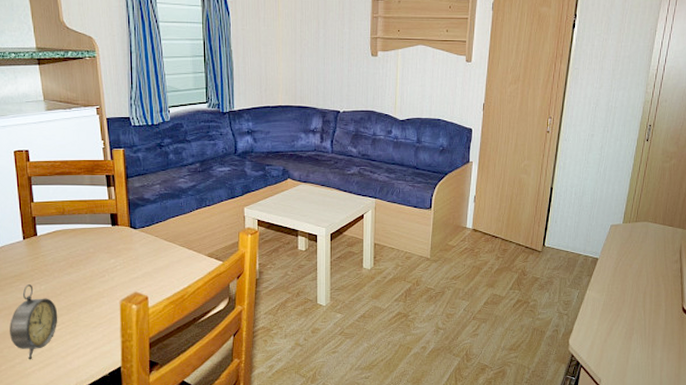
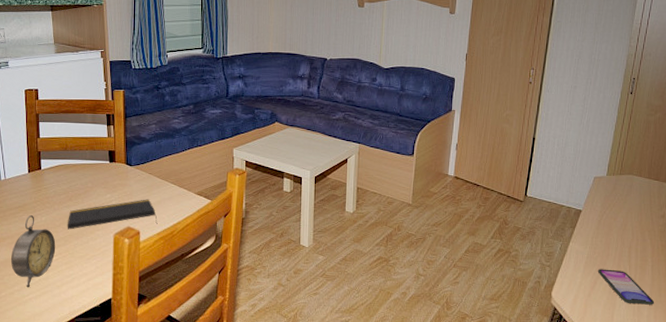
notepad: none [69,263,166,298] -> present [67,199,157,230]
smartphone: none [614,315,668,348] -> present [598,269,655,305]

